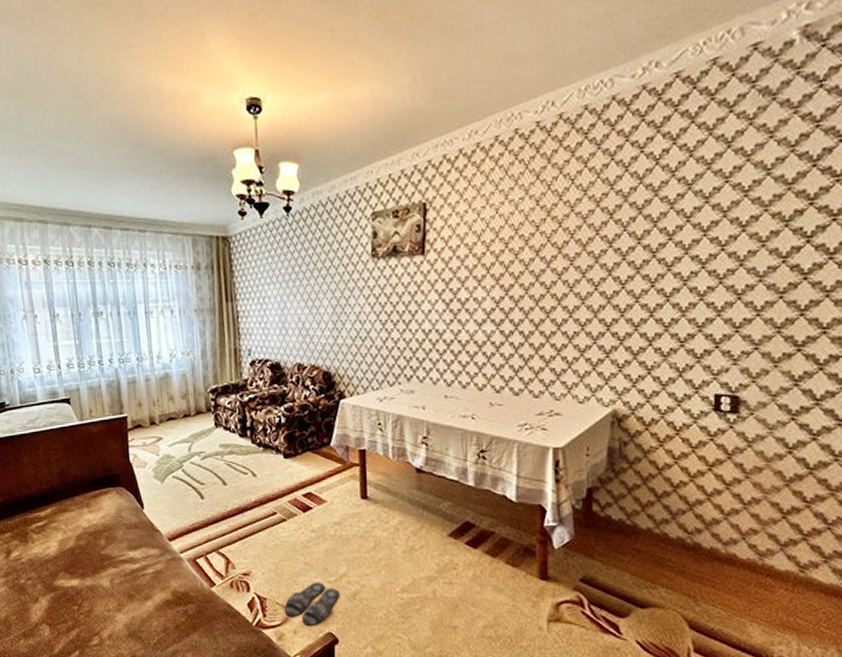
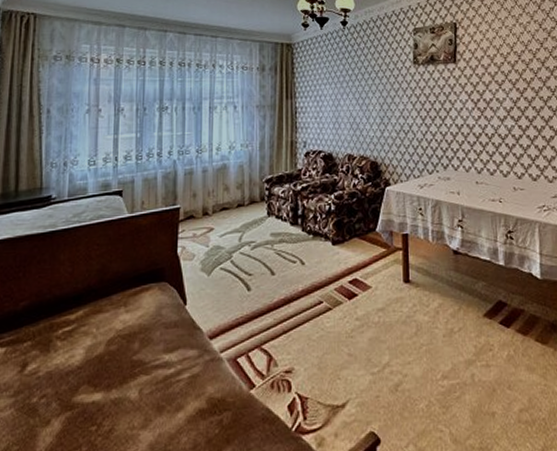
slippers: present [285,582,340,627] -> none [327,374,383,427]

